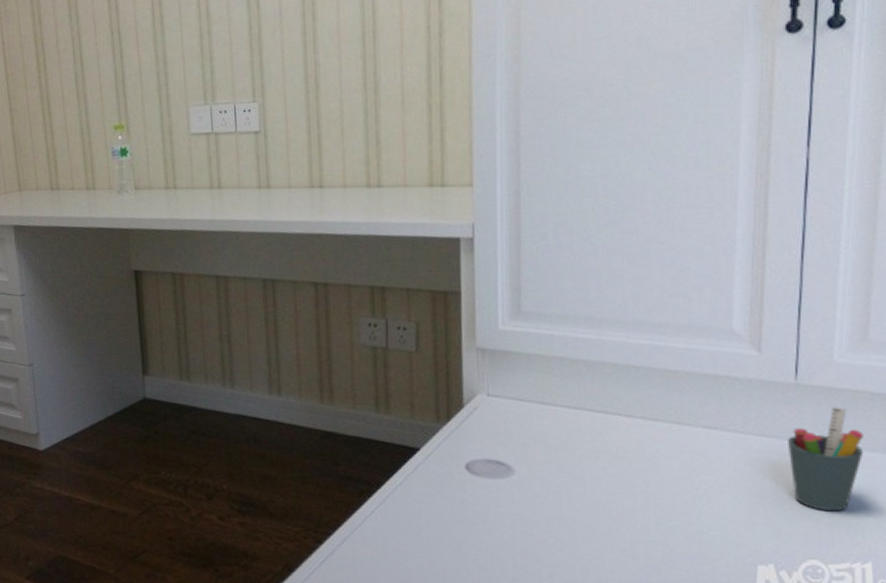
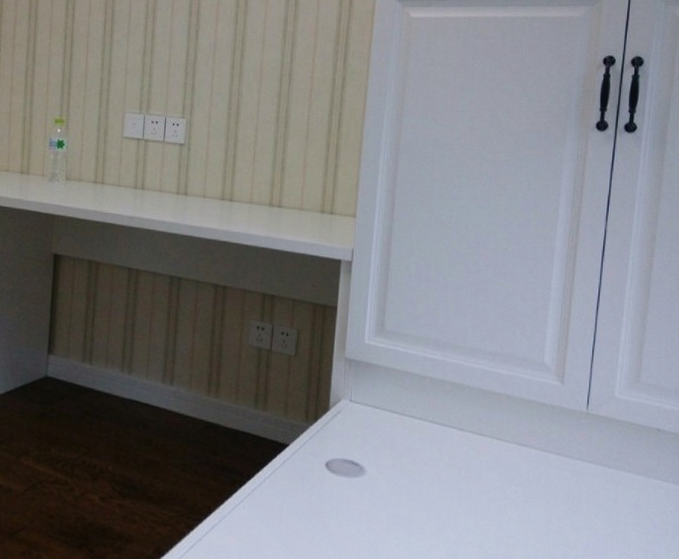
pen holder: present [788,407,864,512] -> none [578,435,633,525]

